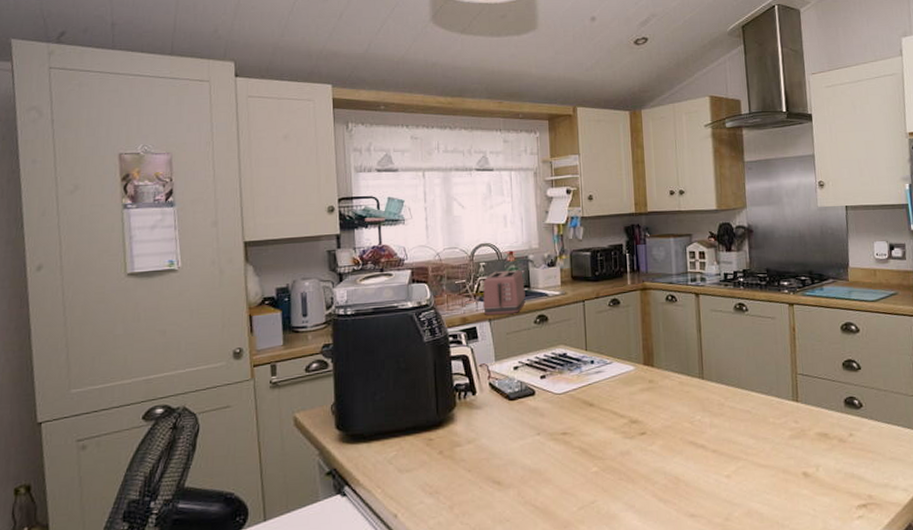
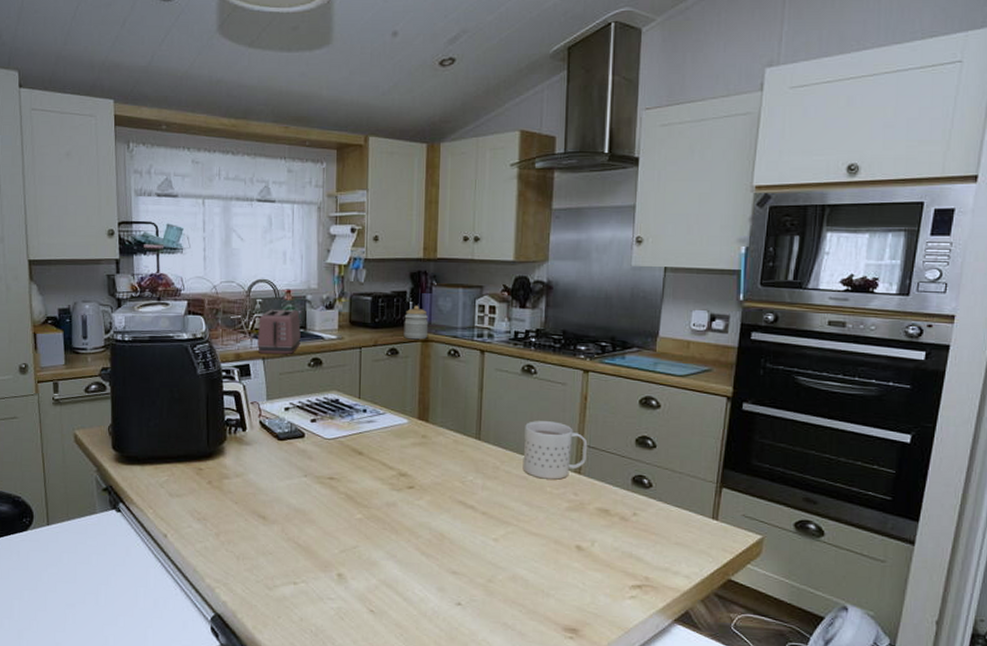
jar: none [622,256,646,289] -> present [404,305,429,340]
mug: none [743,354,802,411] -> present [522,421,588,480]

